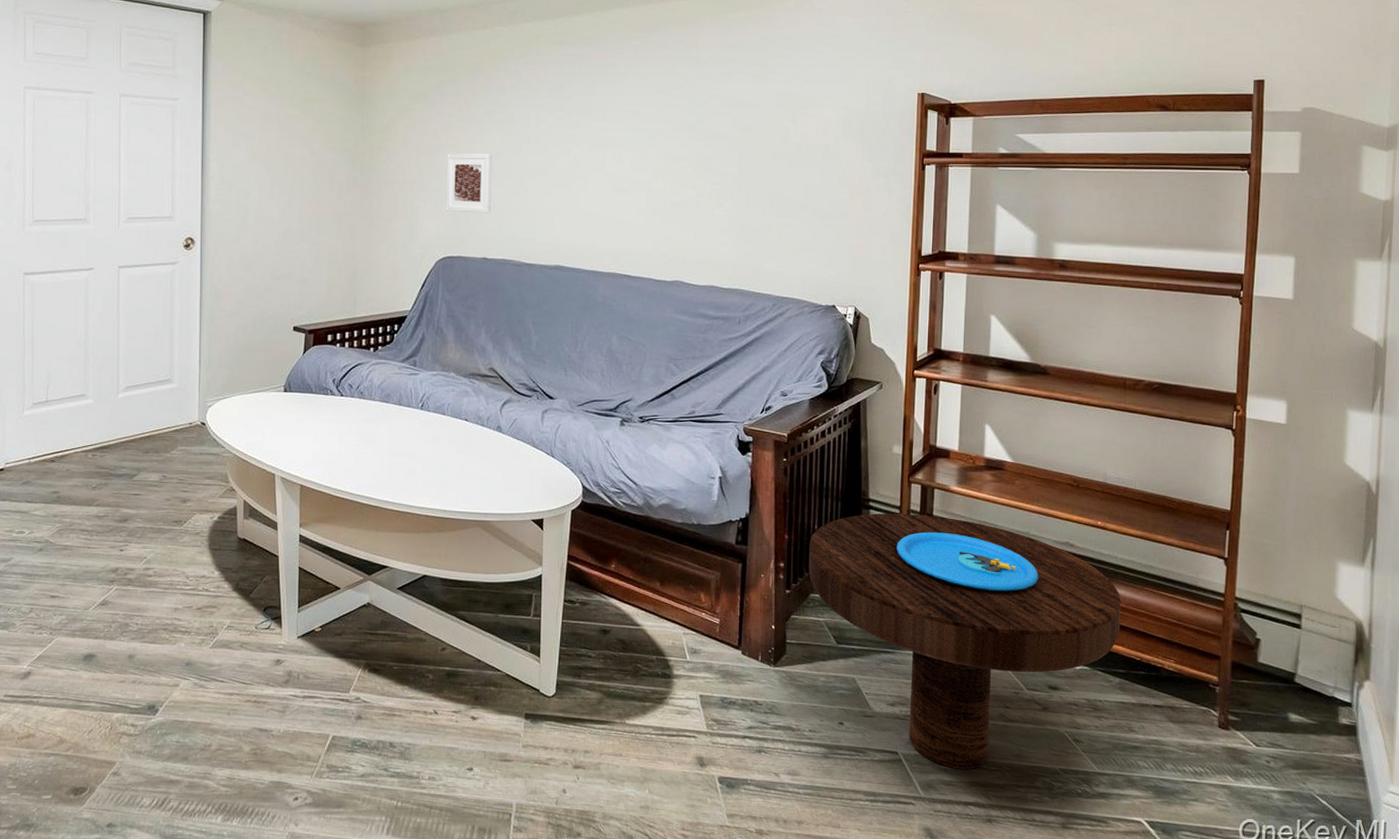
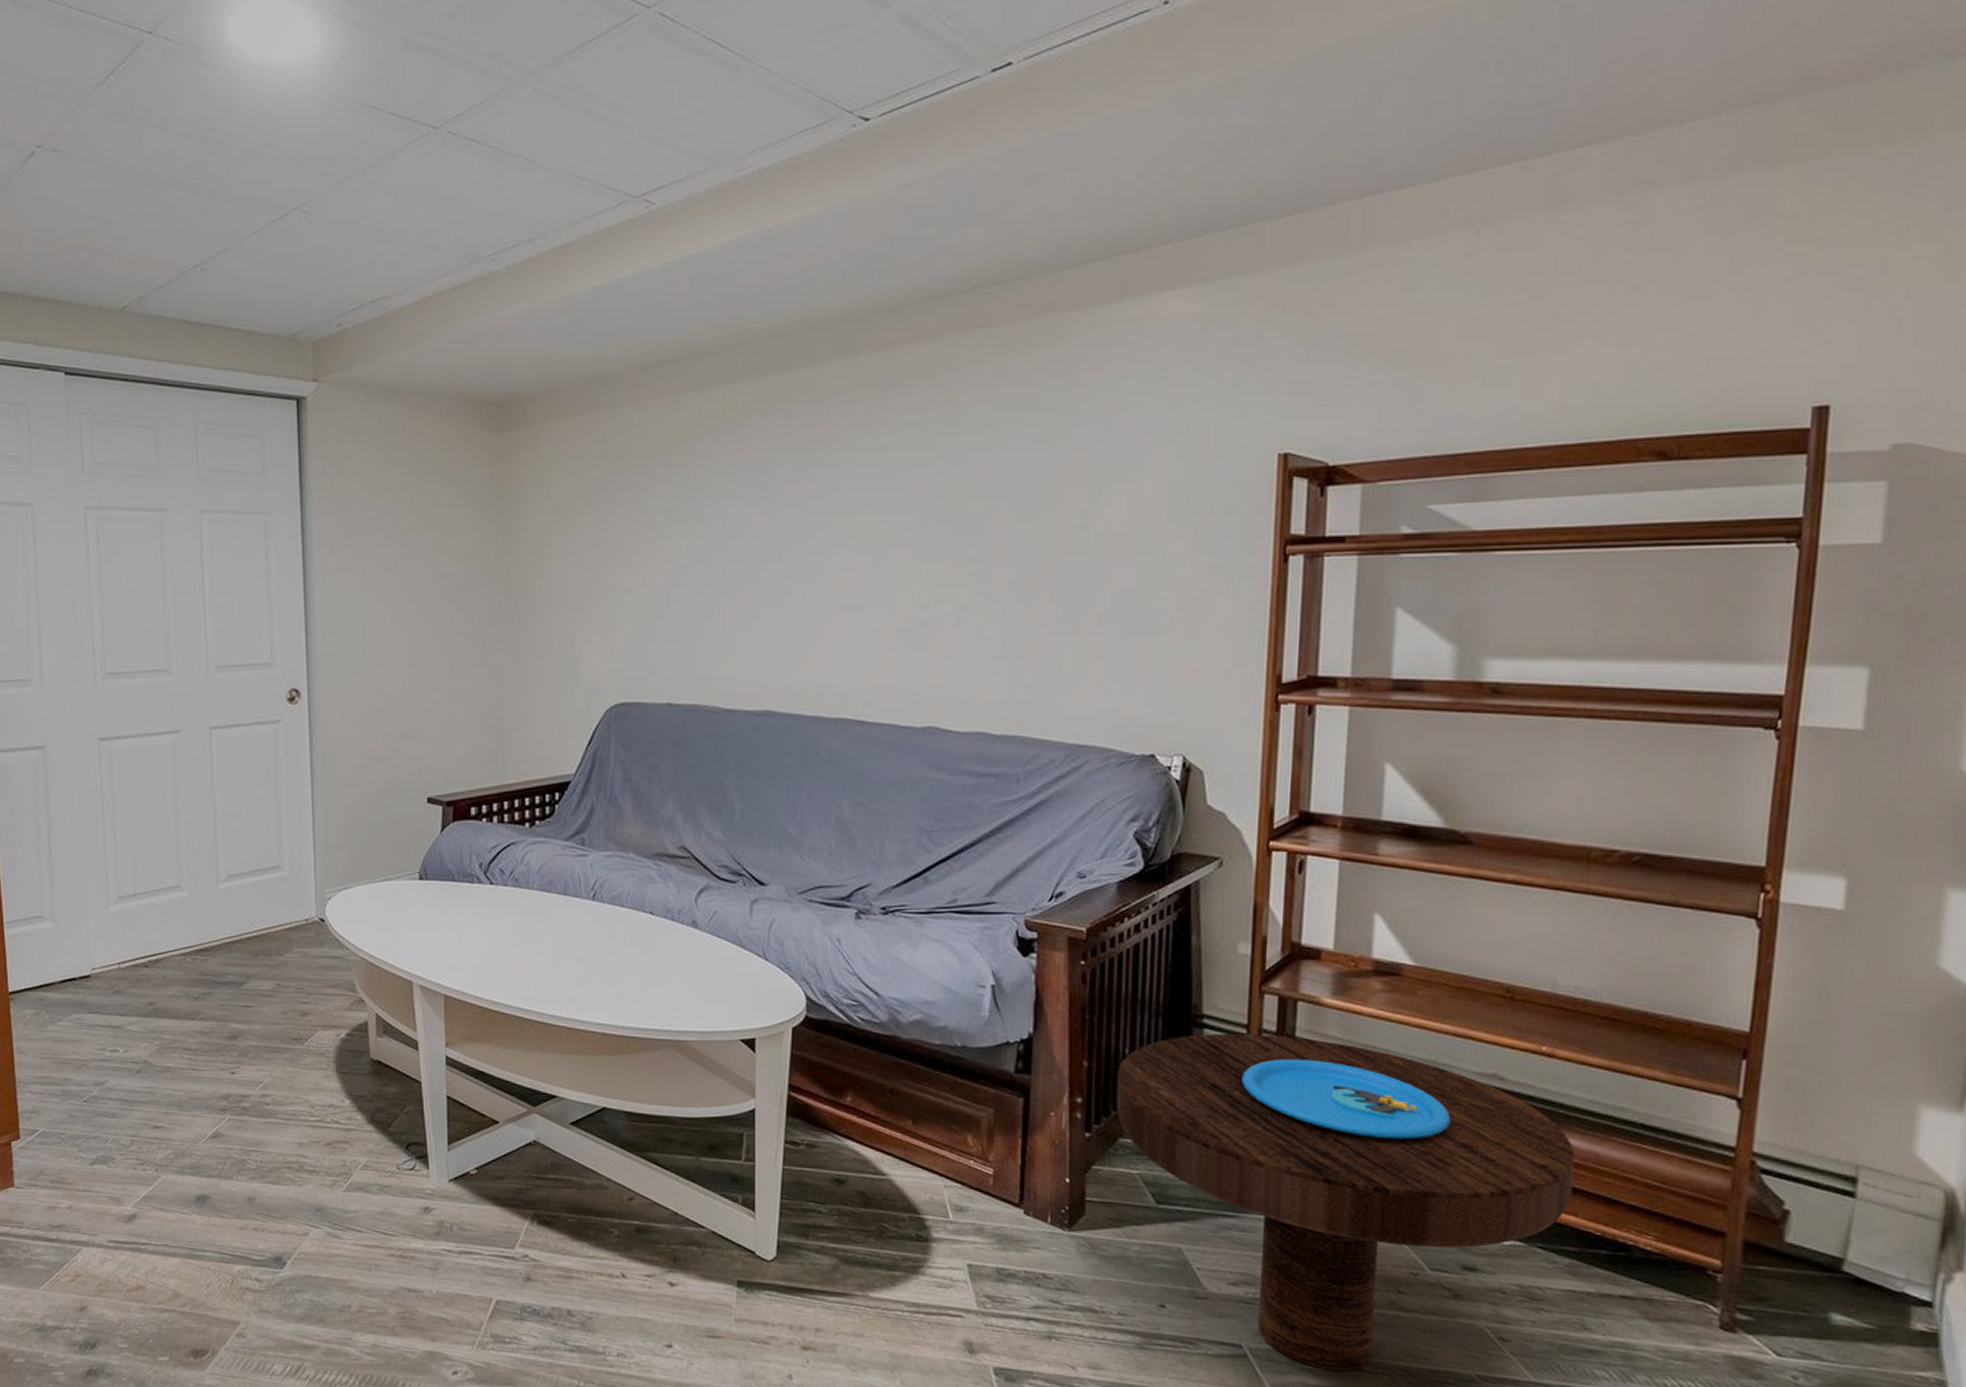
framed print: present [446,153,492,213] -> none [616,564,676,645]

